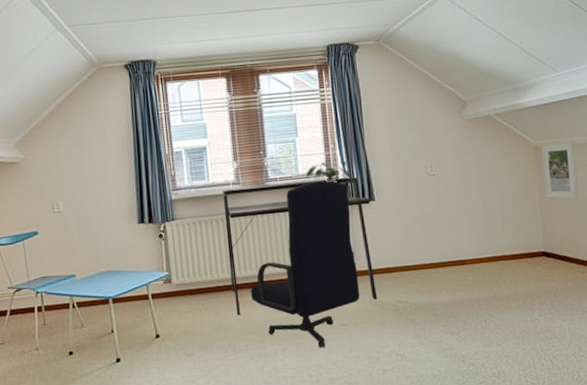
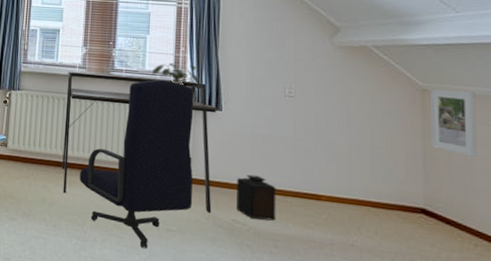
lantern: none [396,255,432,296] -> present [236,174,276,221]

